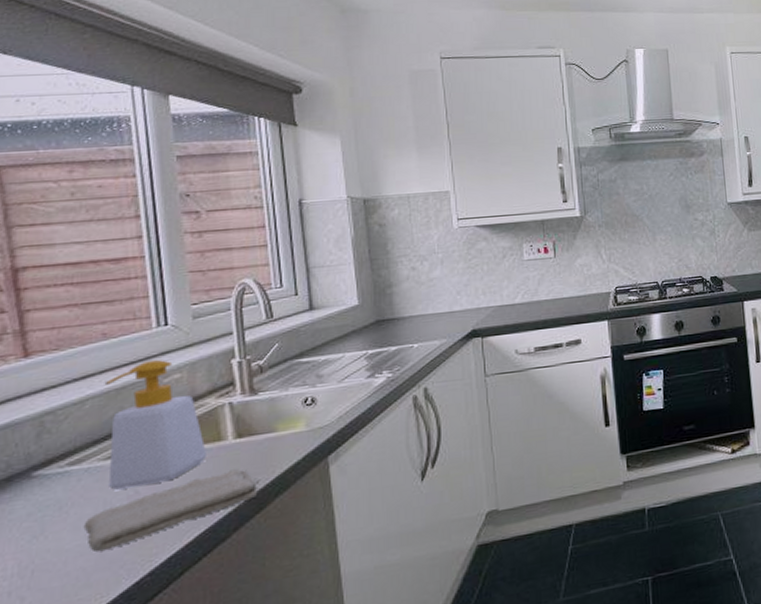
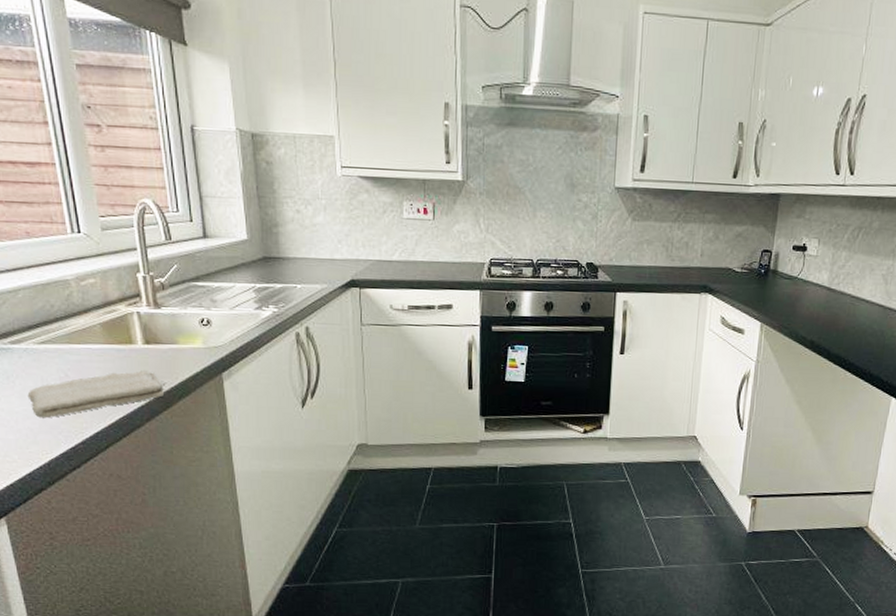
soap bottle: present [104,360,206,490] -> none [32,263,120,371]

